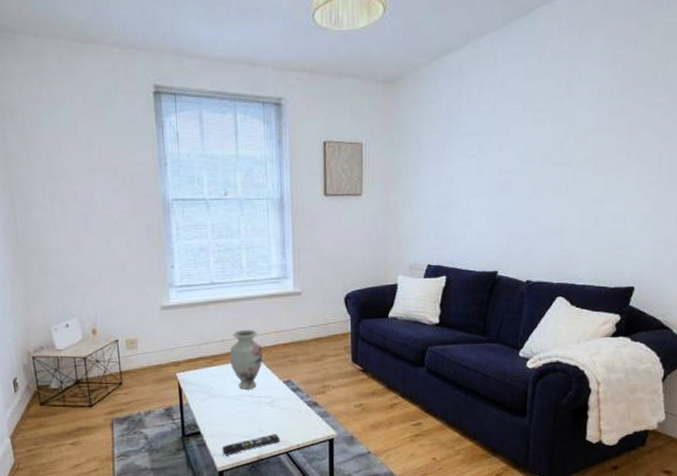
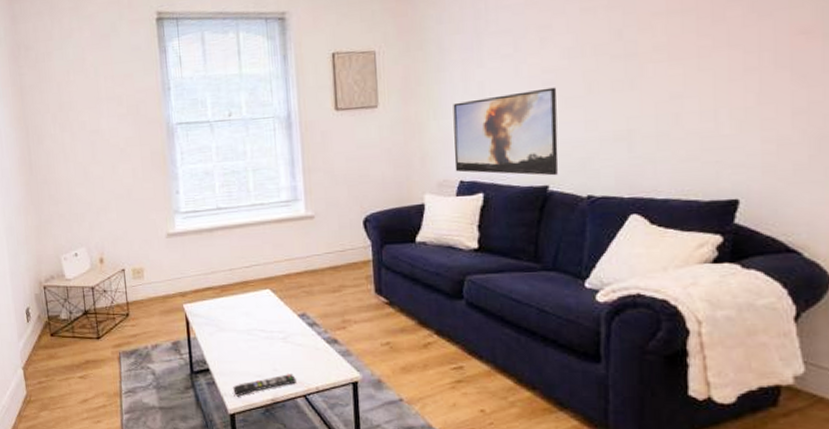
vase: present [229,329,263,389] -> none [238,257,275,323]
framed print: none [424,187,510,263] -> present [453,87,559,176]

